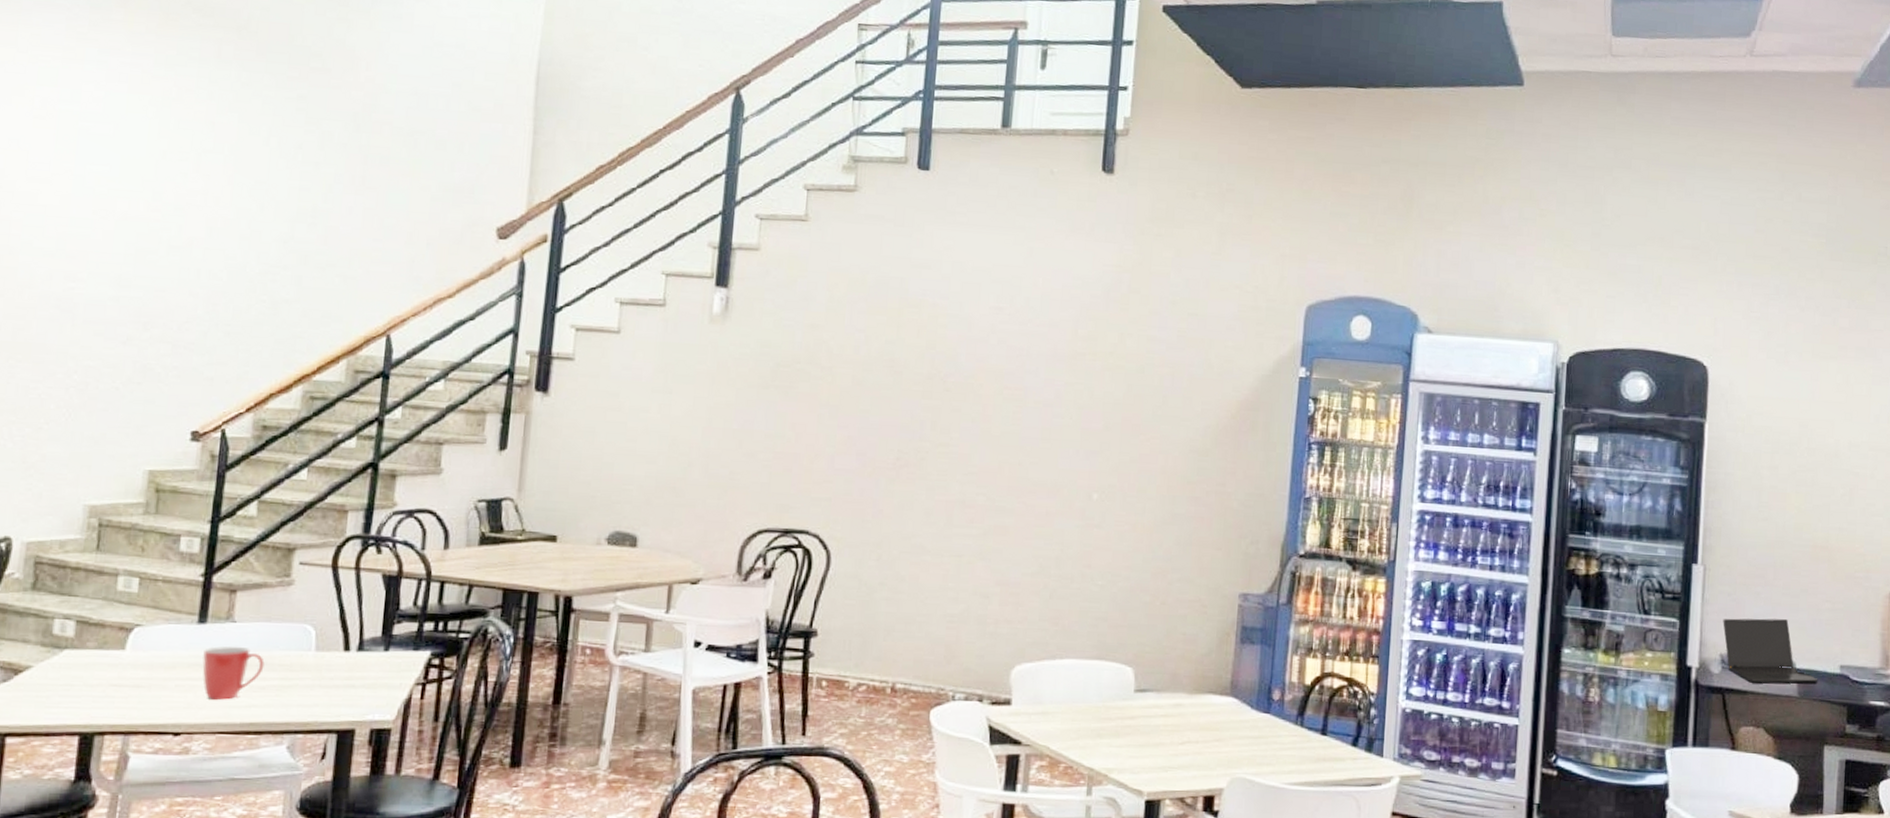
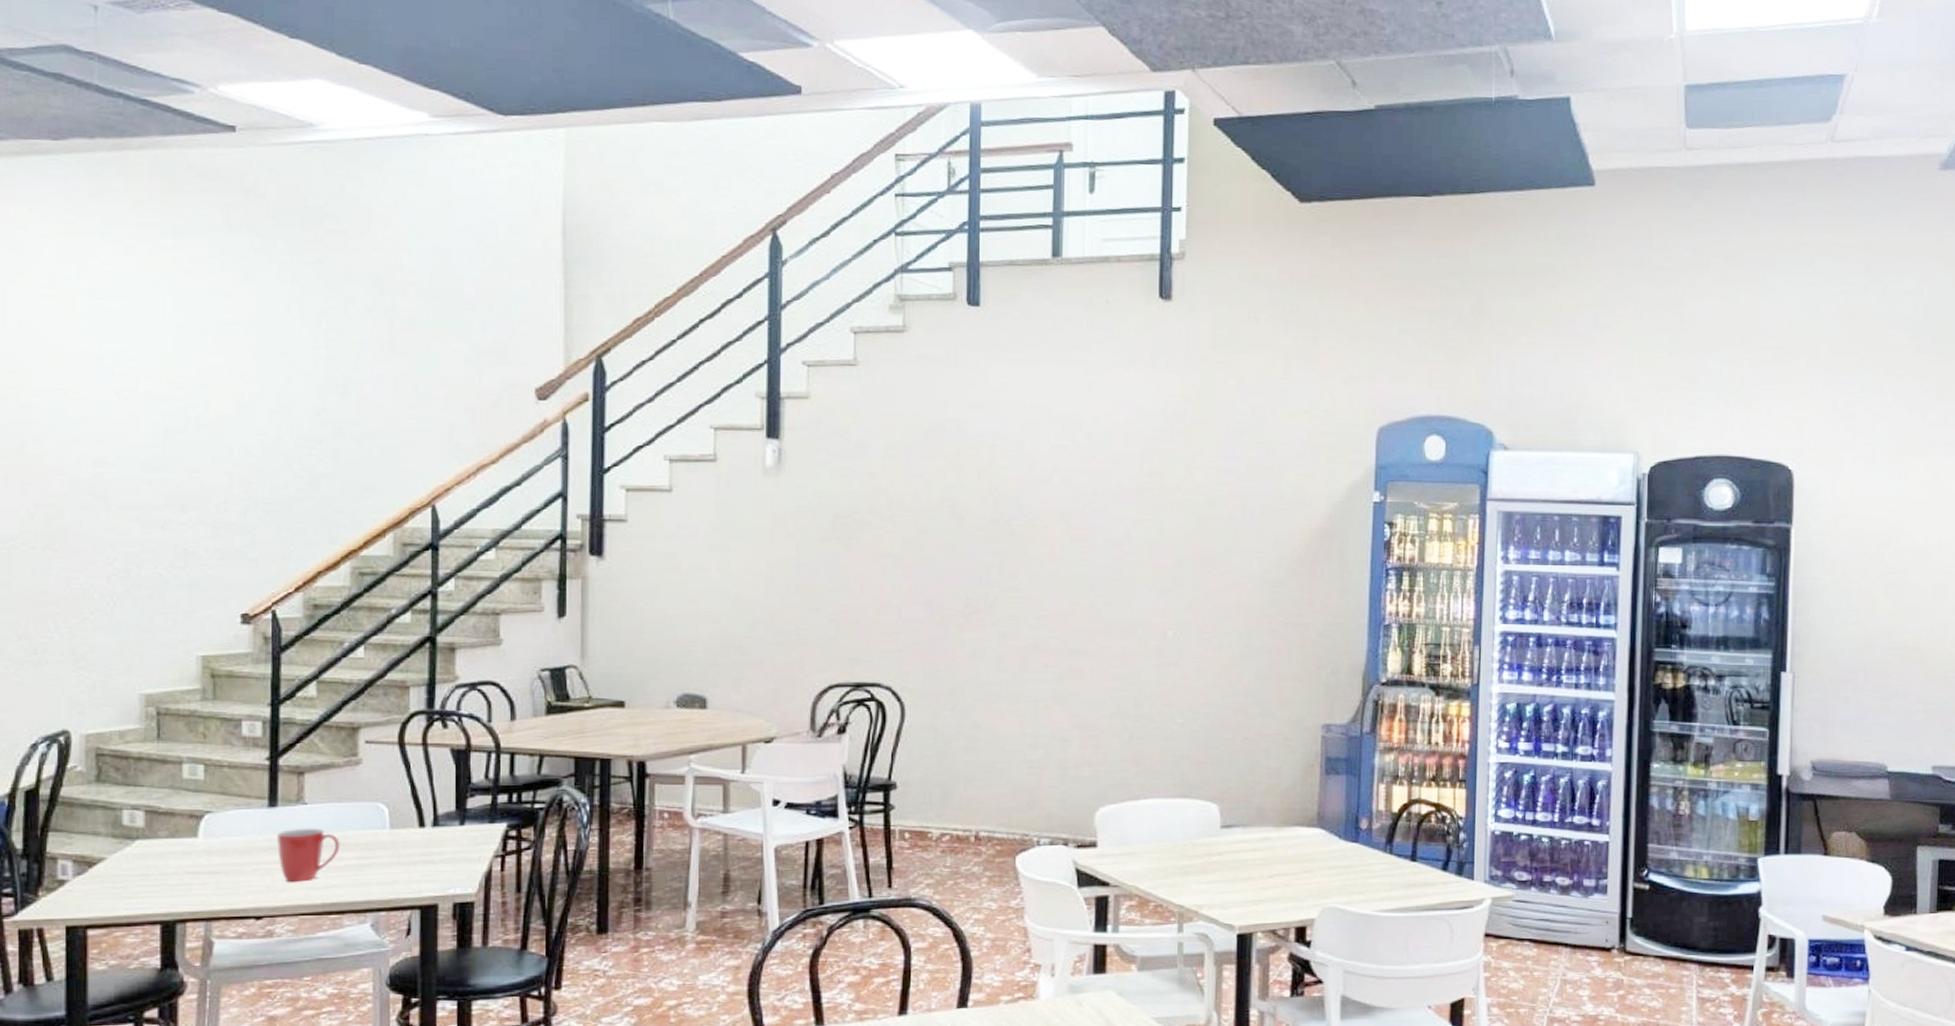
laptop: present [1723,618,1818,684] -> none [1813,723,1910,788]

